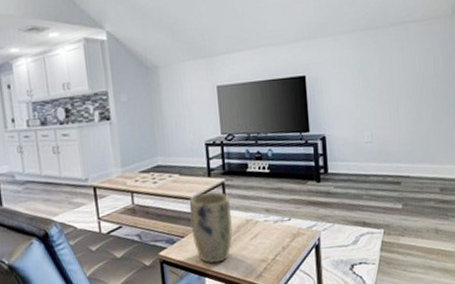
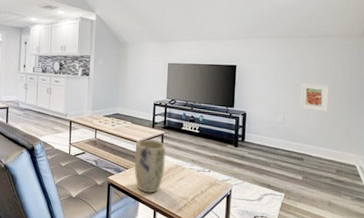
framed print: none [387,84,423,120] -> present [300,83,330,112]

